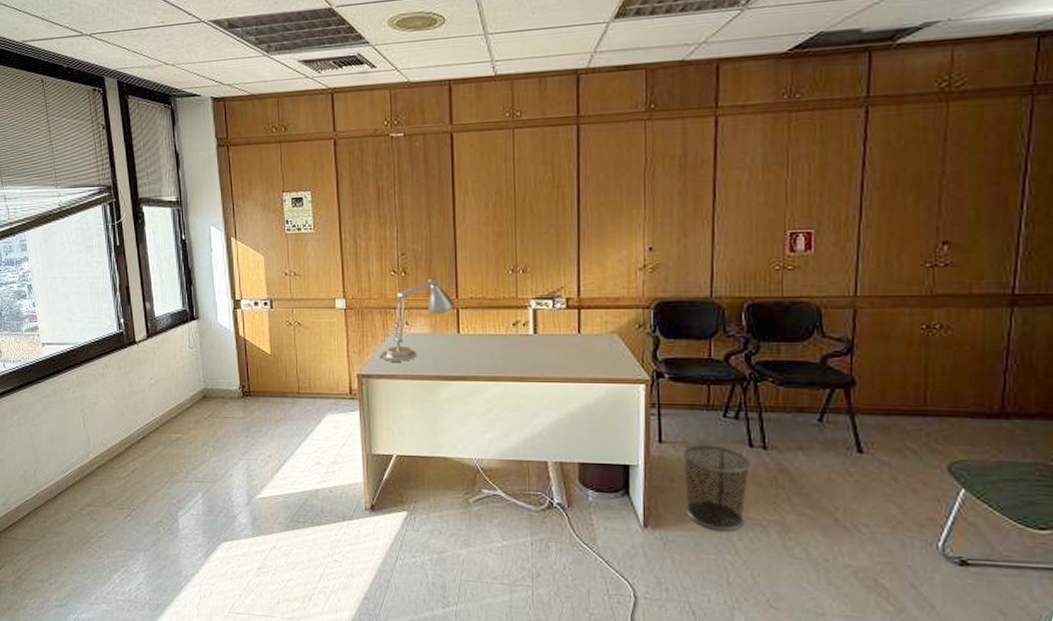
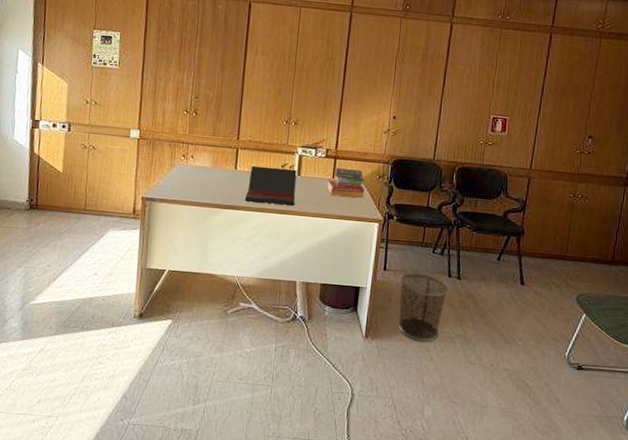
desk lamp: present [380,278,455,362] -> none [165,121,236,190]
laptop: none [474,327,535,370] -> present [245,165,297,206]
books: none [572,319,622,354] -> present [327,167,365,198]

